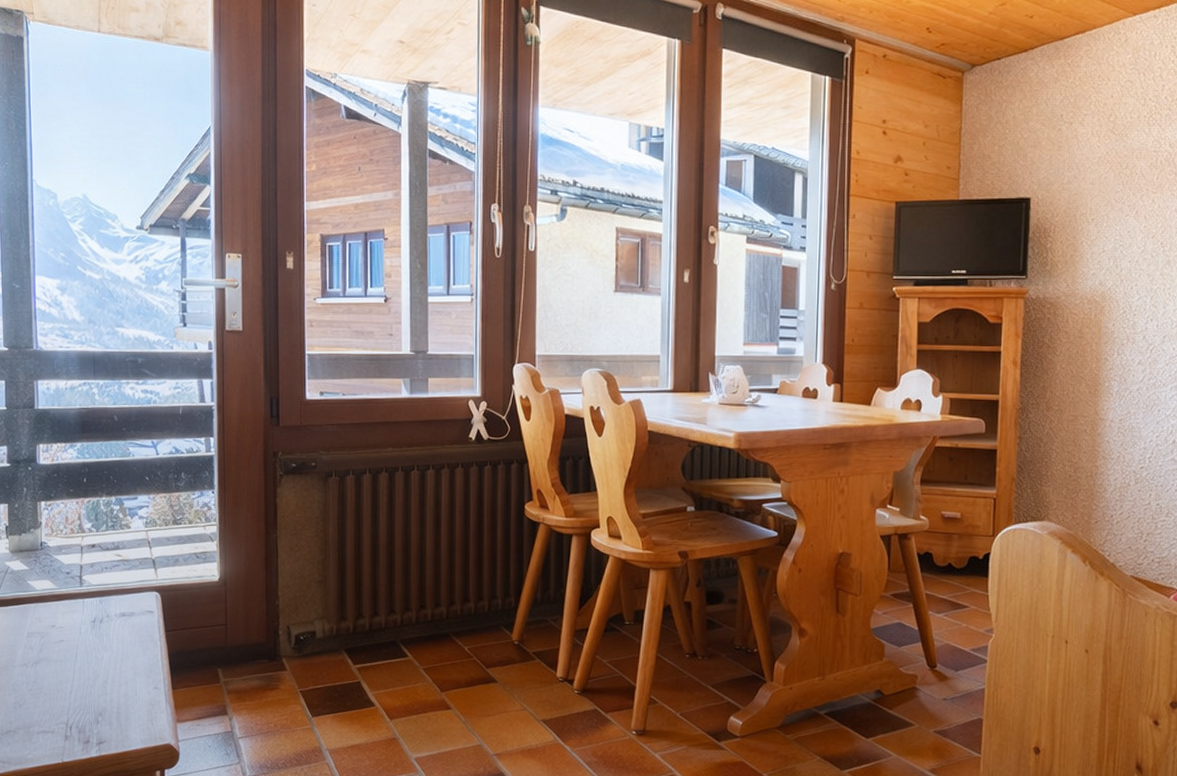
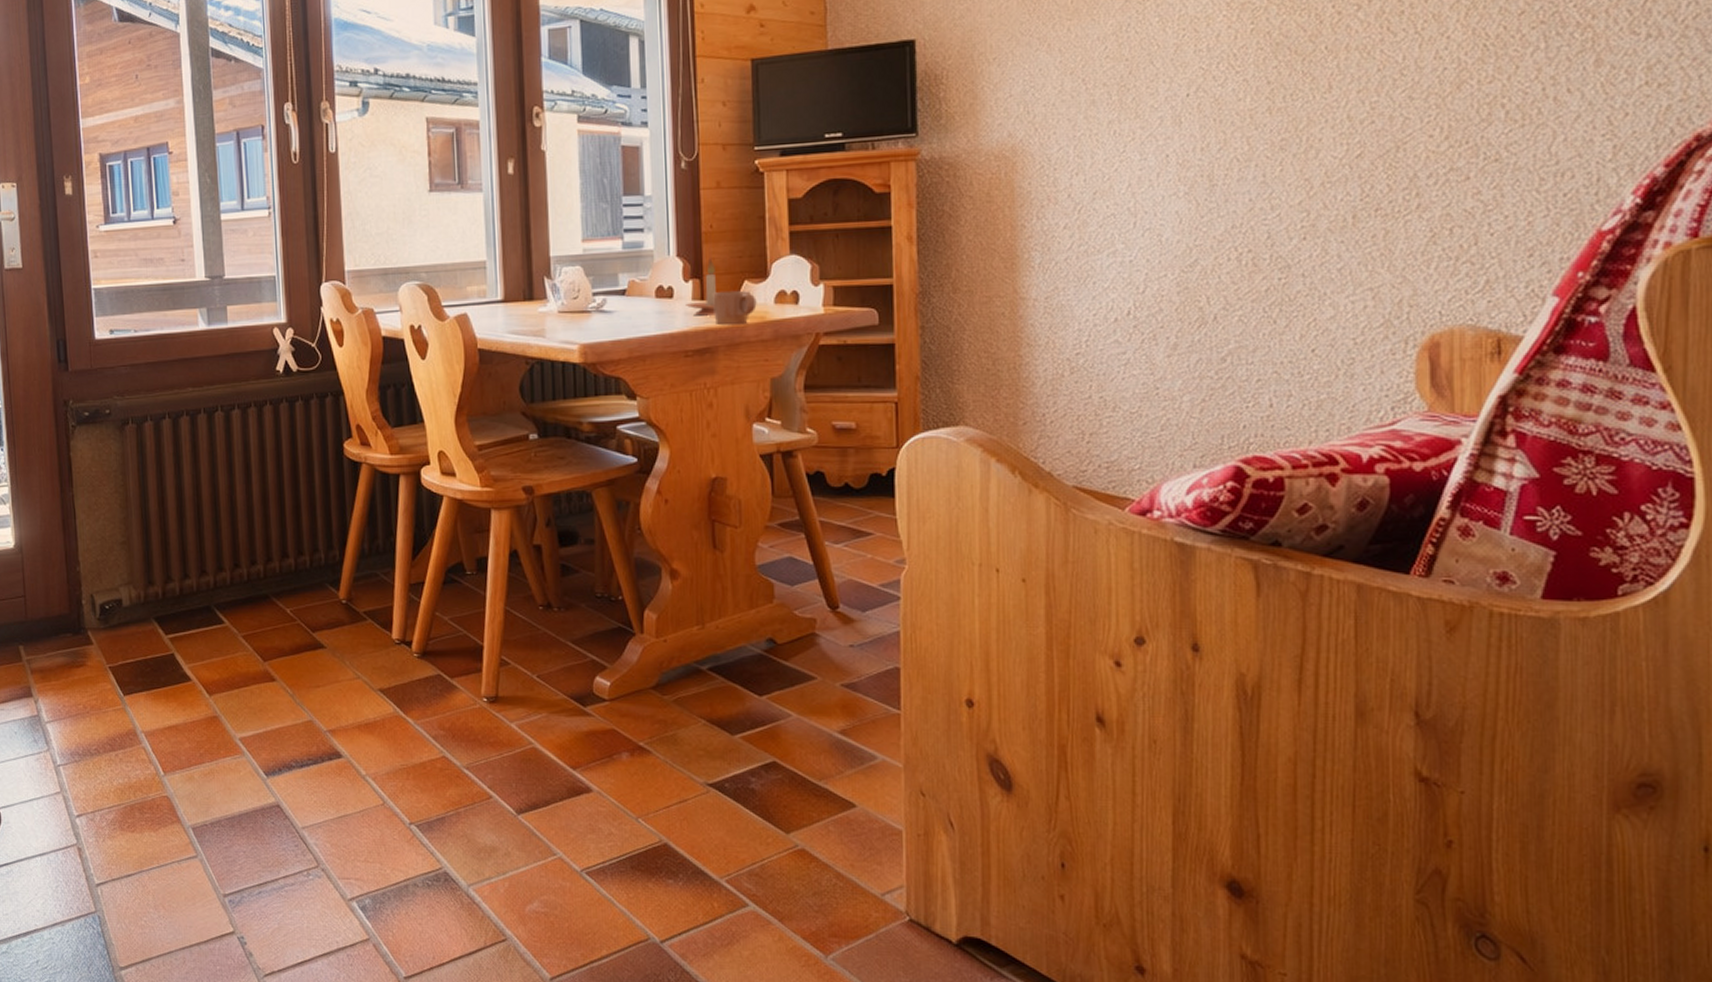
candle holder: none [827,367,854,416] -> present [686,258,716,316]
mug: none [850,395,887,425] -> present [713,290,757,326]

